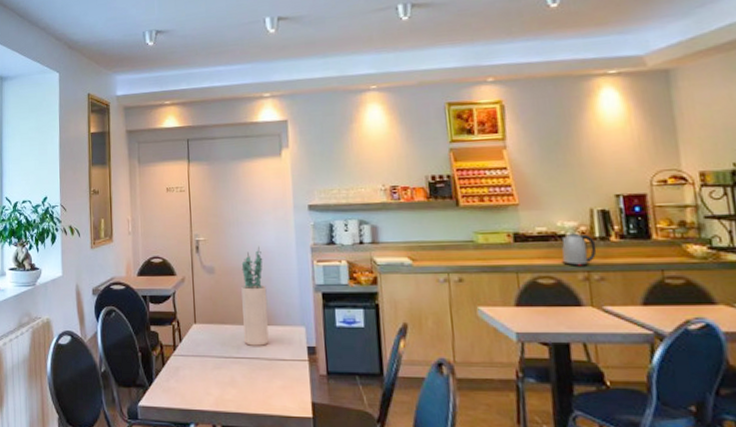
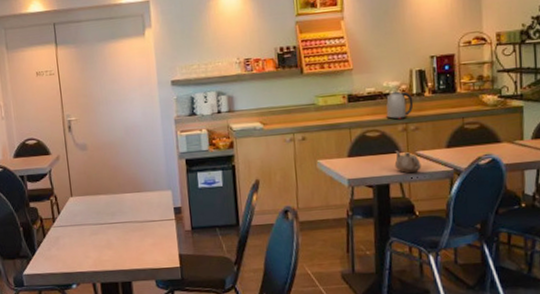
vase: present [241,246,269,346] -> none [112,121,140,212]
teapot: none [575,303,611,333] -> present [394,150,422,174]

